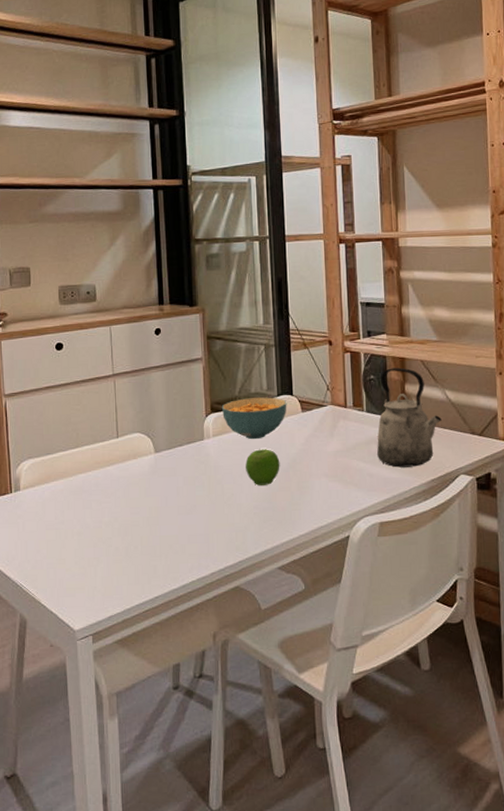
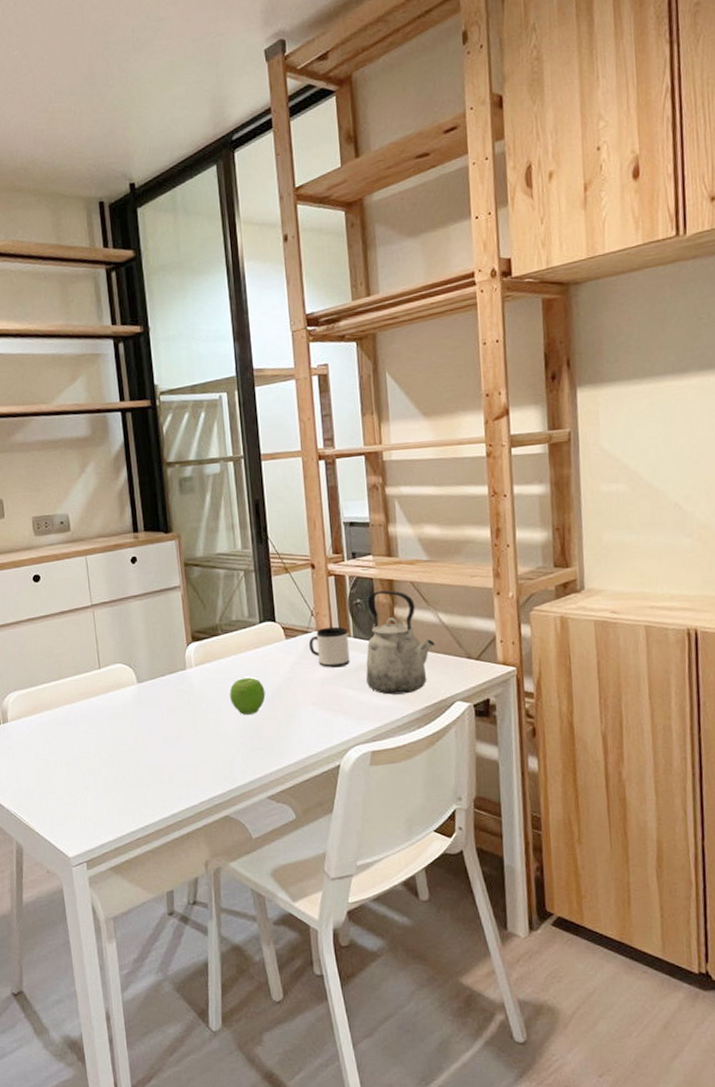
cereal bowl: present [222,397,287,440] -> none [203,624,270,668]
mug: none [323,401,362,441] -> present [308,626,350,668]

